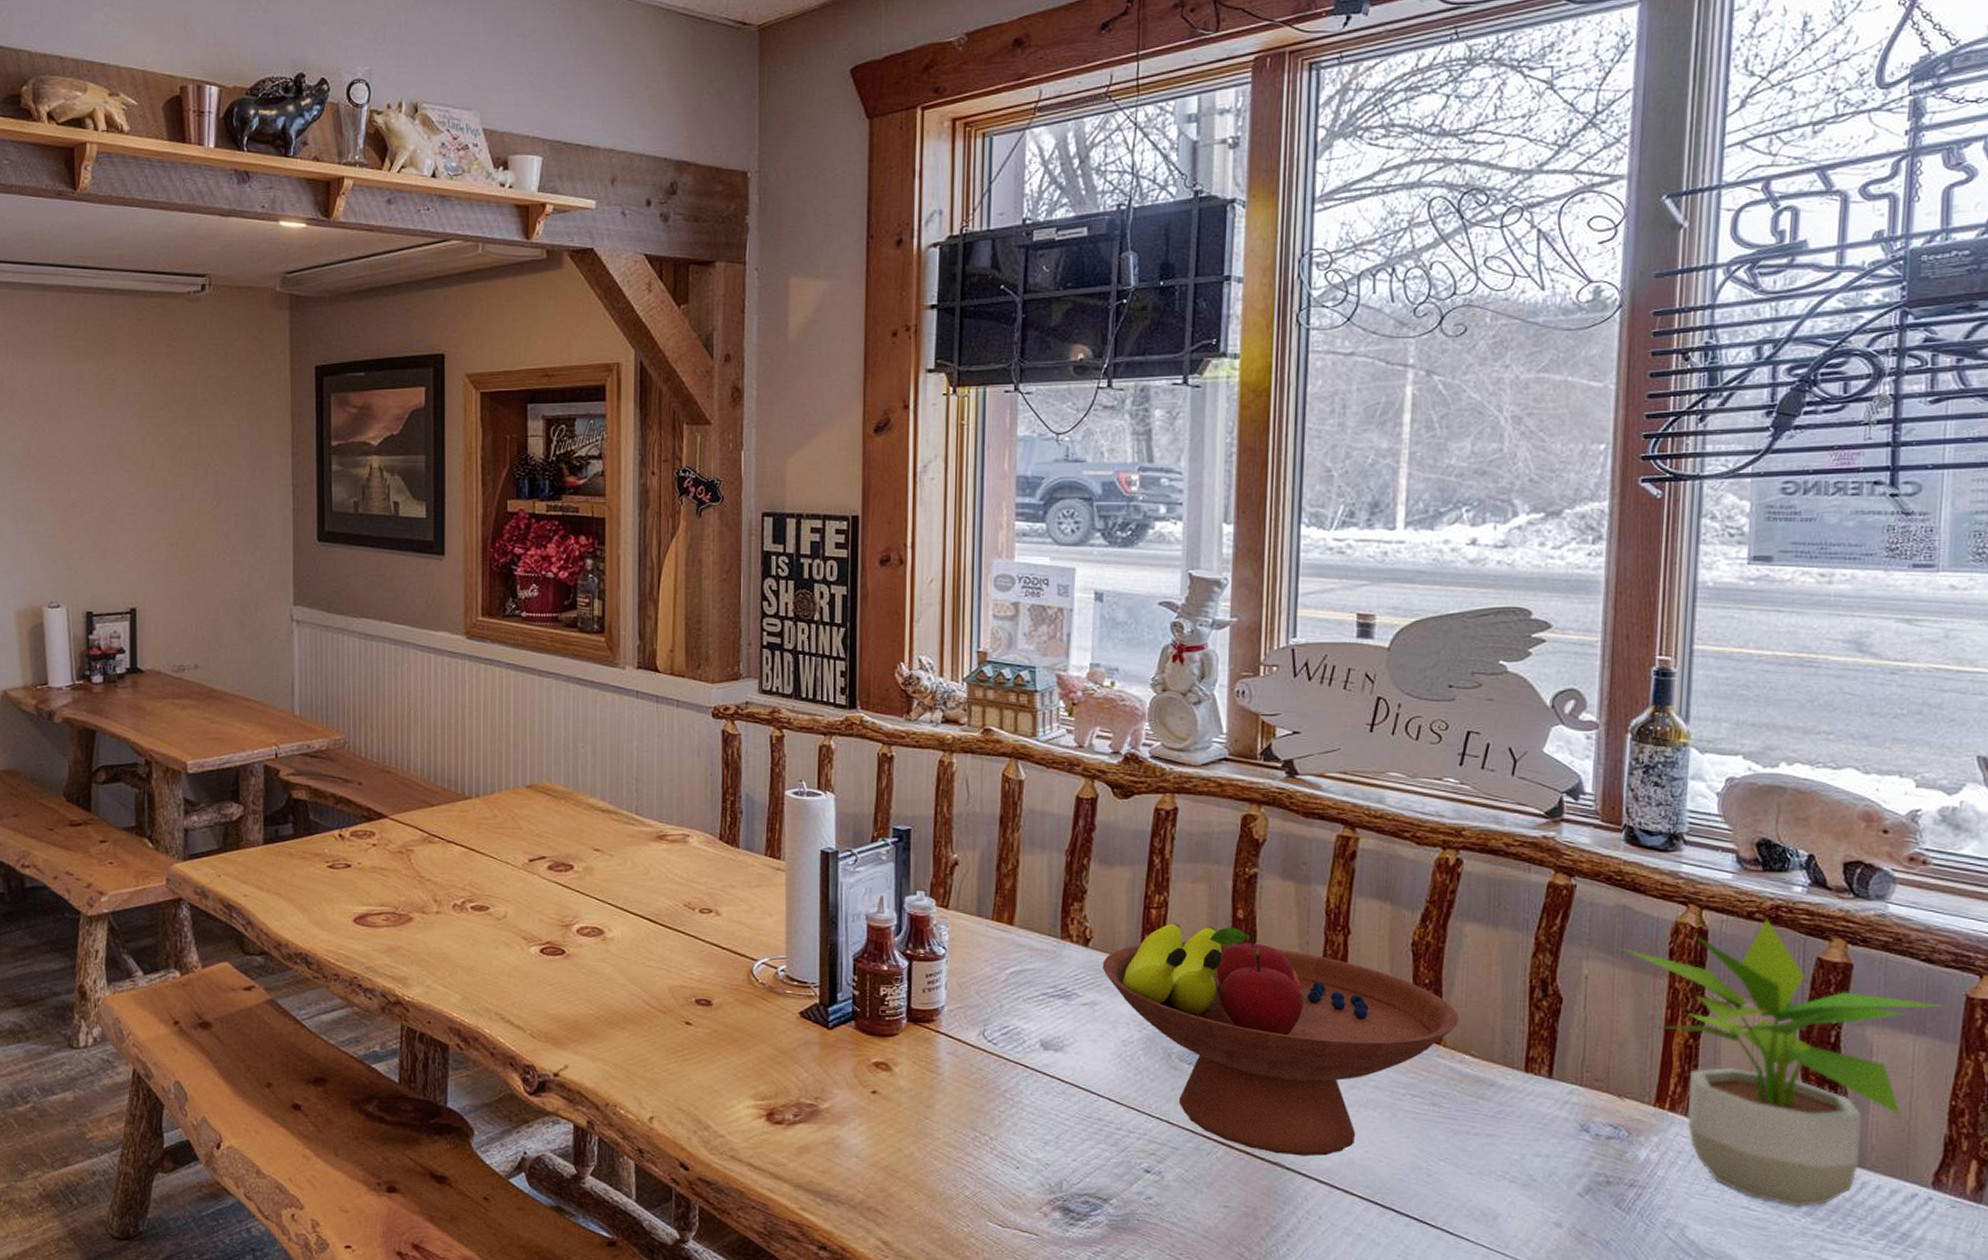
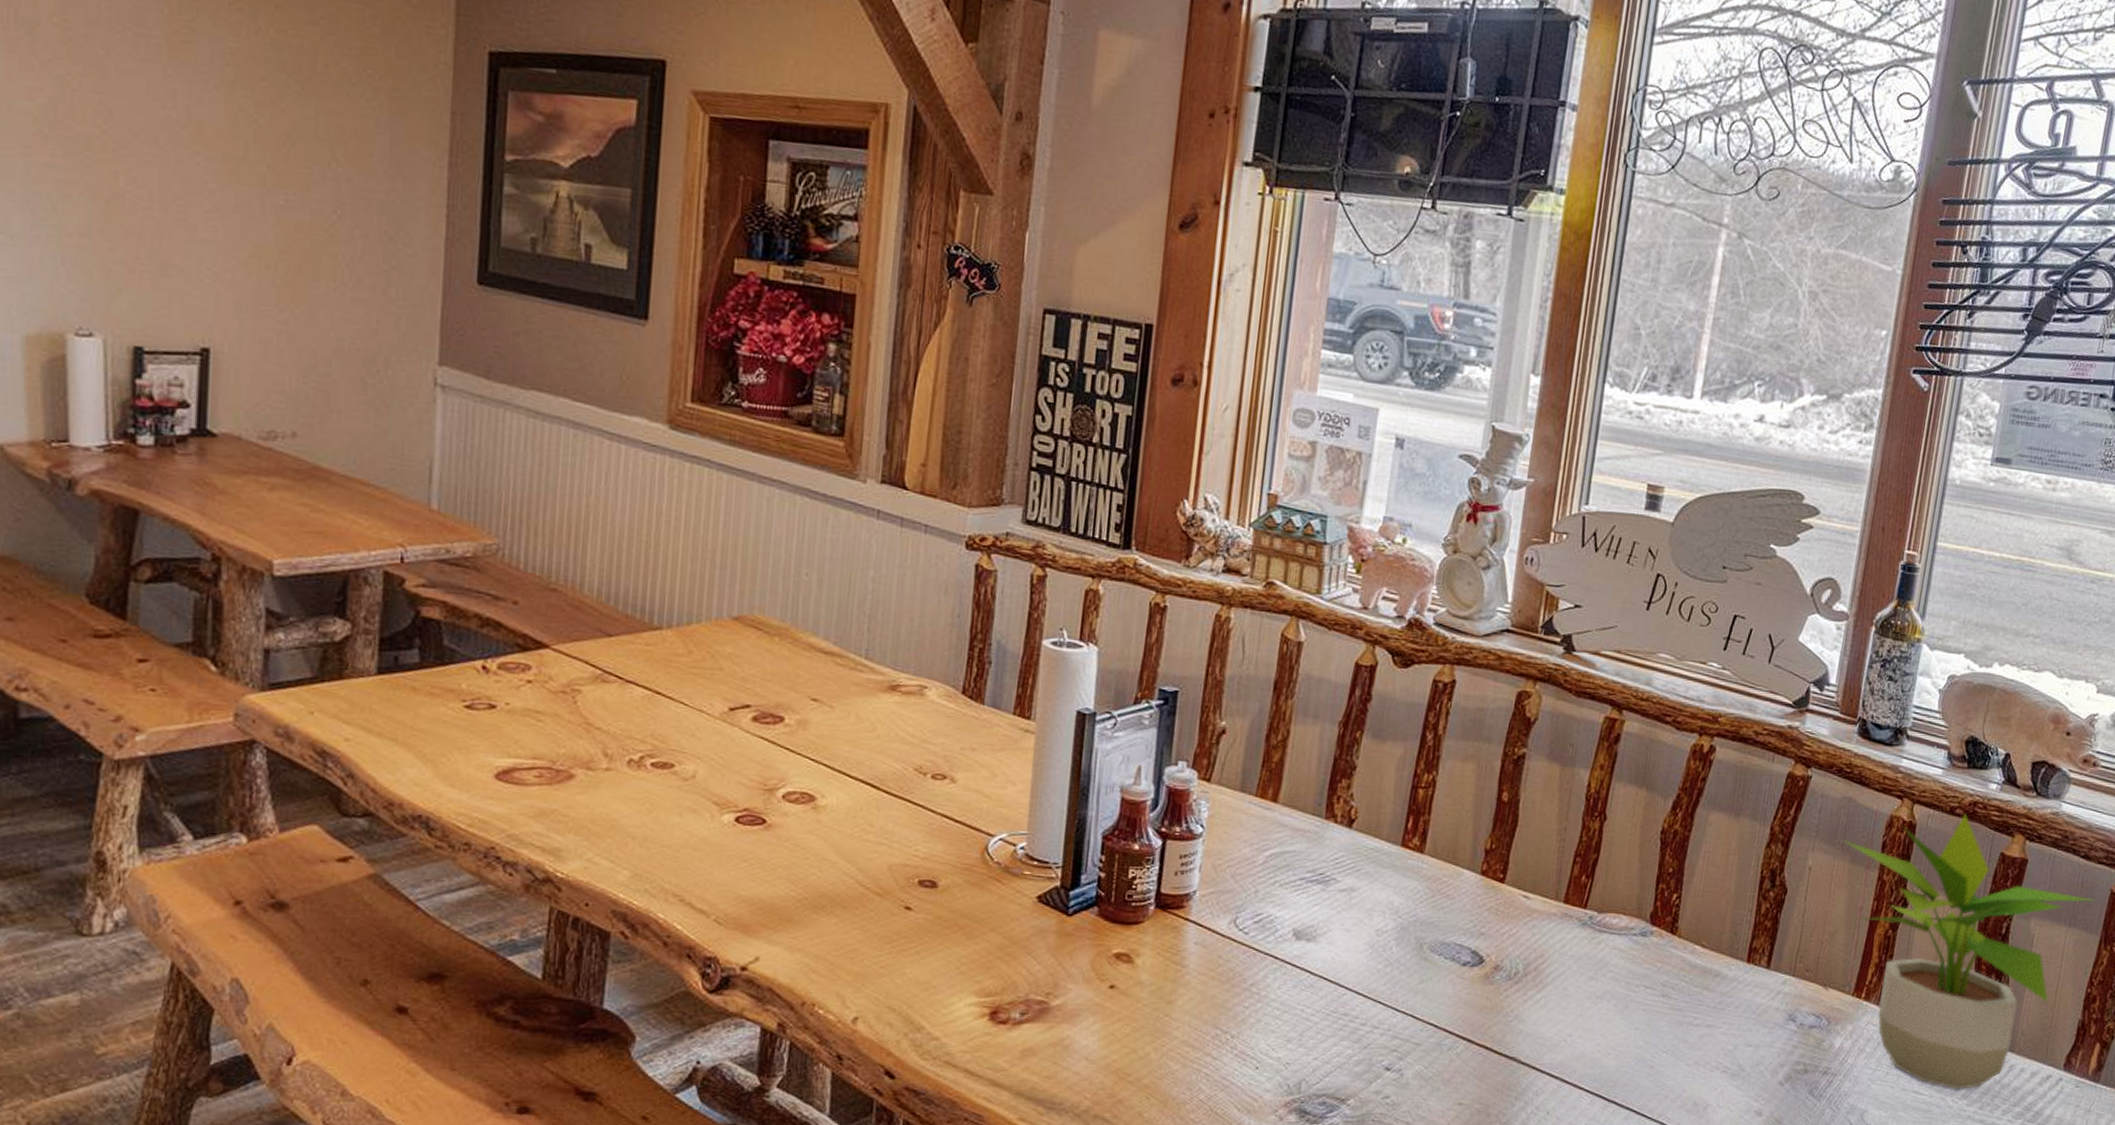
fruit bowl: present [1102,923,1459,1157] -> none [1363,804,1695,1050]

